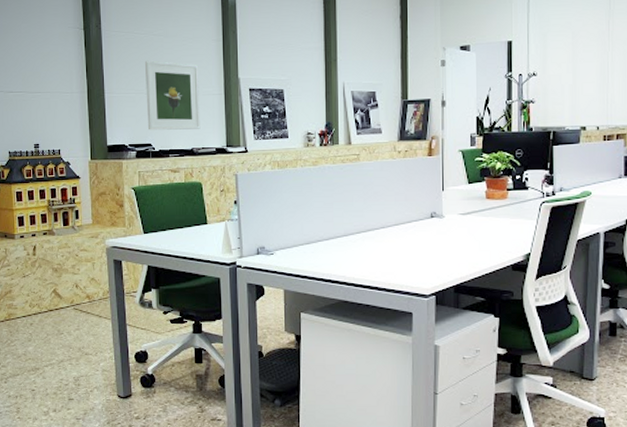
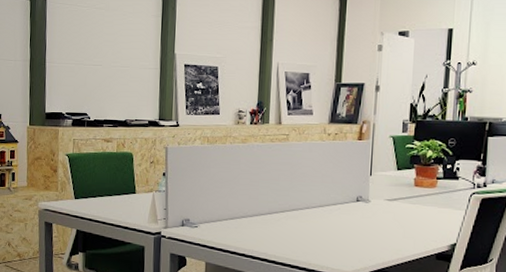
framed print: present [144,60,201,130] -> none [84,33,137,101]

